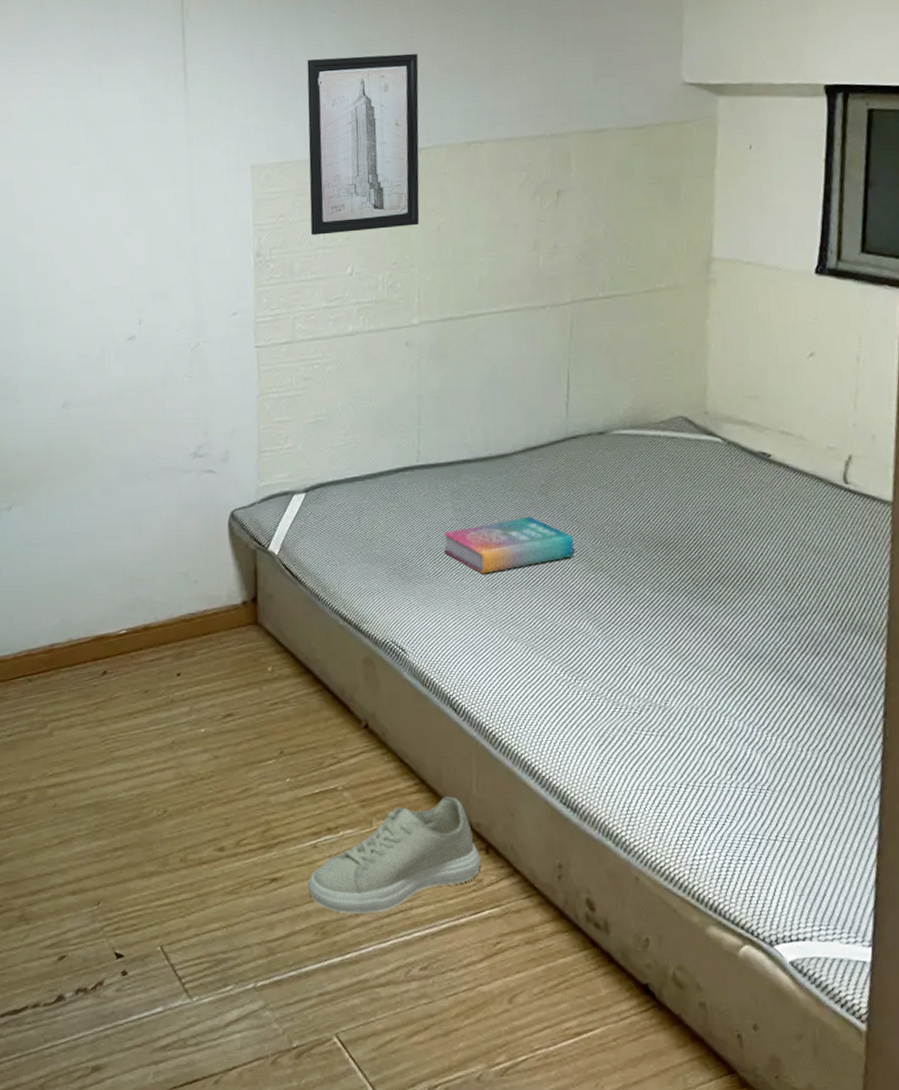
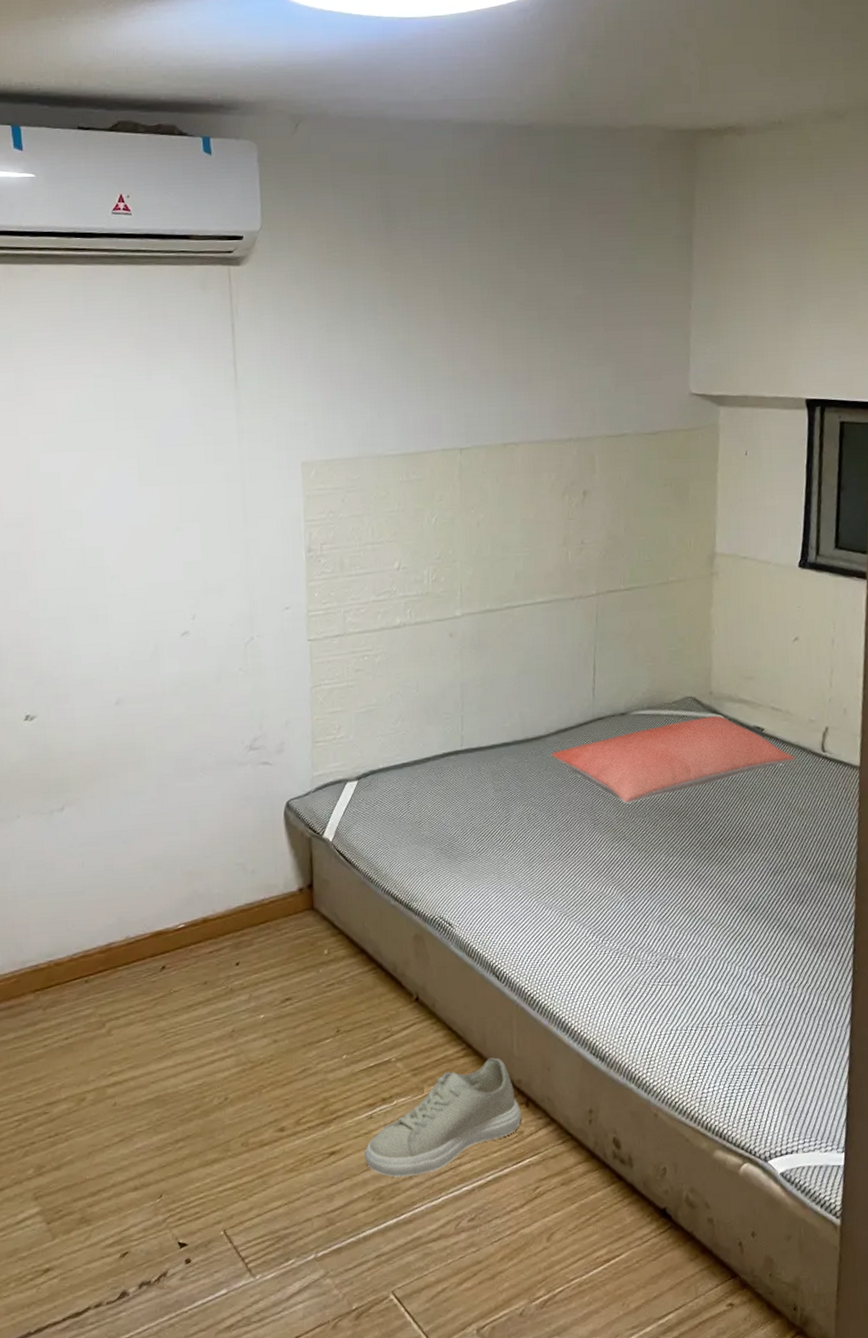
wall art: present [307,53,420,235] -> none [354,357,461,531]
book: present [443,516,574,574] -> none [485,793,600,849]
pillow: none [517,438,811,531] -> present [551,716,796,804]

